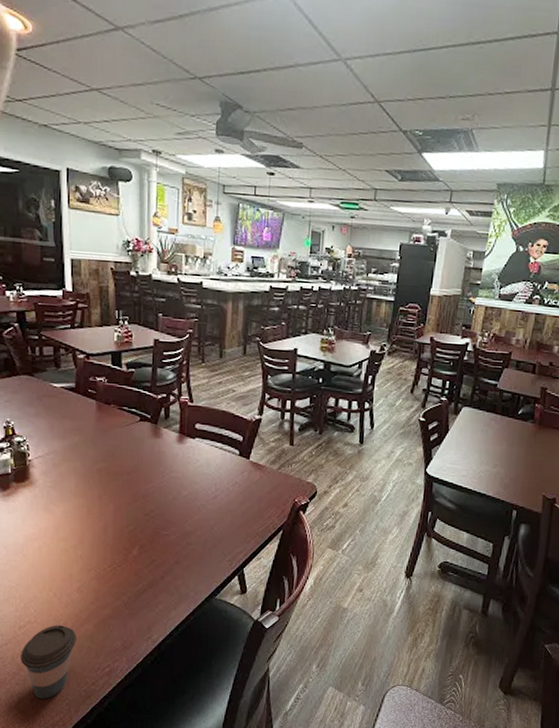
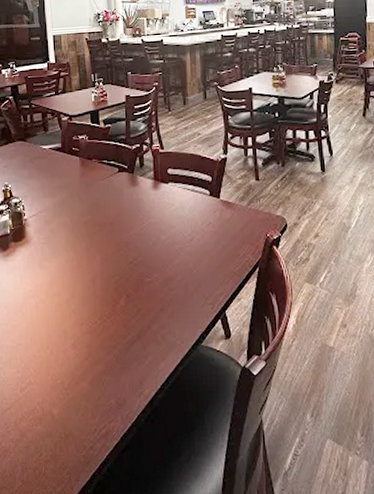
coffee cup: present [21,625,76,699] -> none [23,385,73,467]

